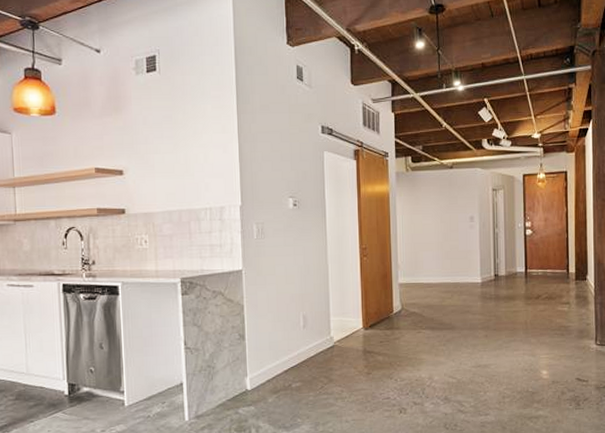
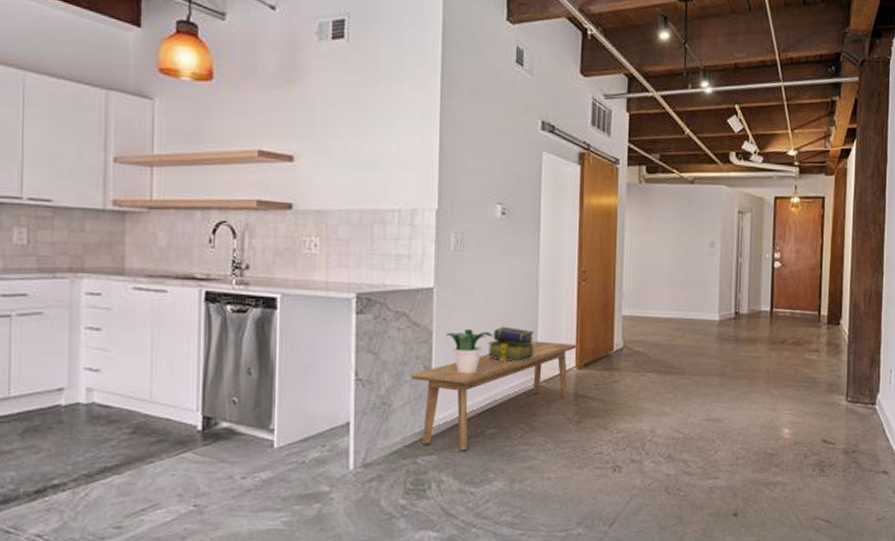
bench: none [228,308,363,402] -> present [410,341,577,451]
potted plant: none [254,301,293,339] -> present [445,328,493,374]
stack of books: none [289,298,328,328] -> present [487,326,535,363]

